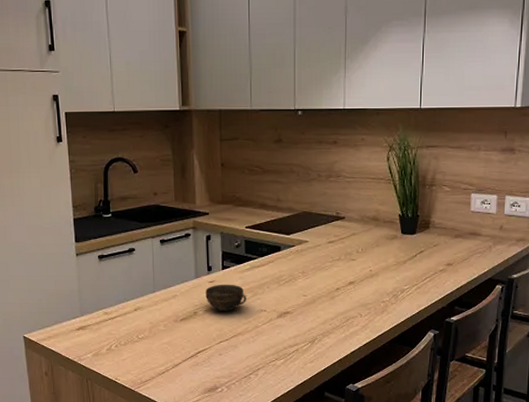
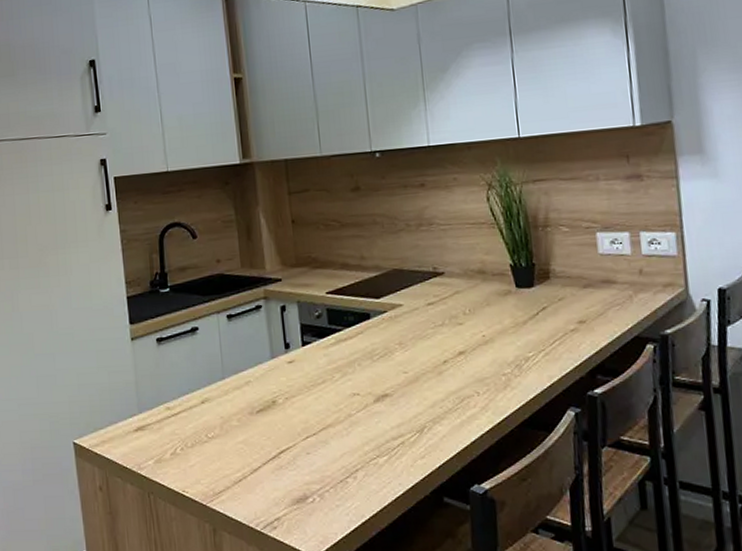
cup: present [205,284,246,311] -> none [284,363,334,398]

